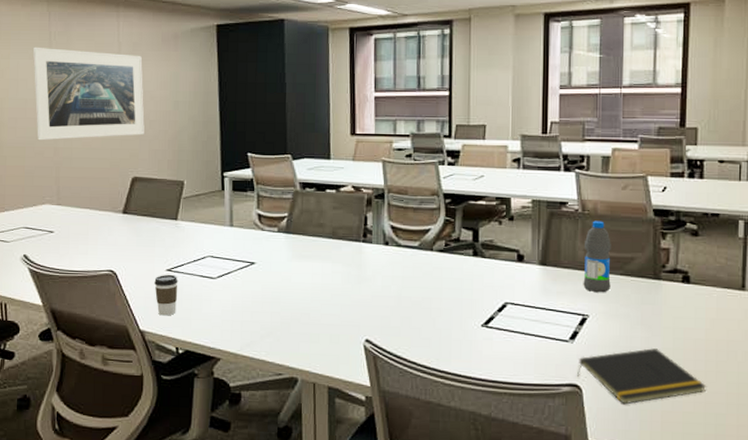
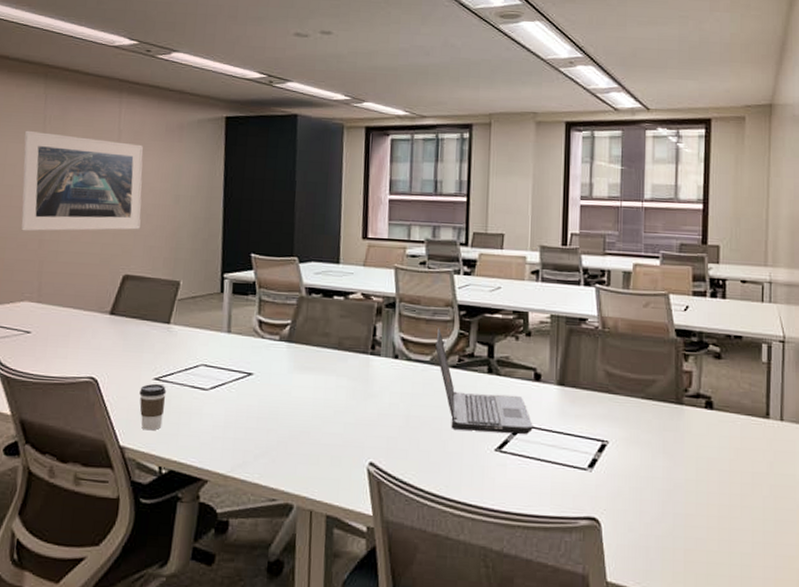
laptop computer: none [423,216,517,310] -> present [435,328,533,434]
notepad: present [577,348,707,405] -> none [596,479,732,541]
water bottle: present [583,220,611,293] -> none [602,339,632,418]

